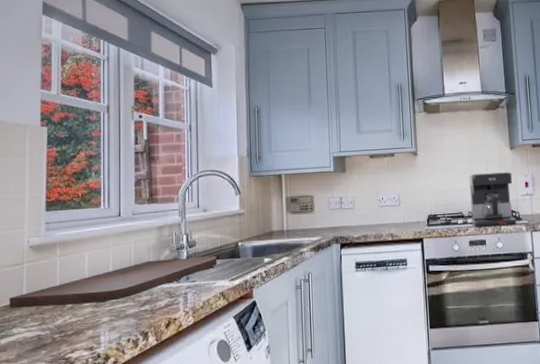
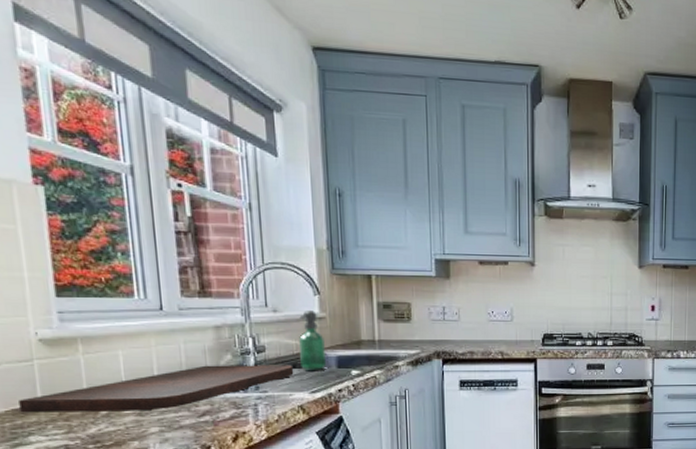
soap dispenser: none [223,208,243,261] -> present [299,310,326,371]
coffee maker: present [469,172,517,228] -> none [590,292,639,351]

